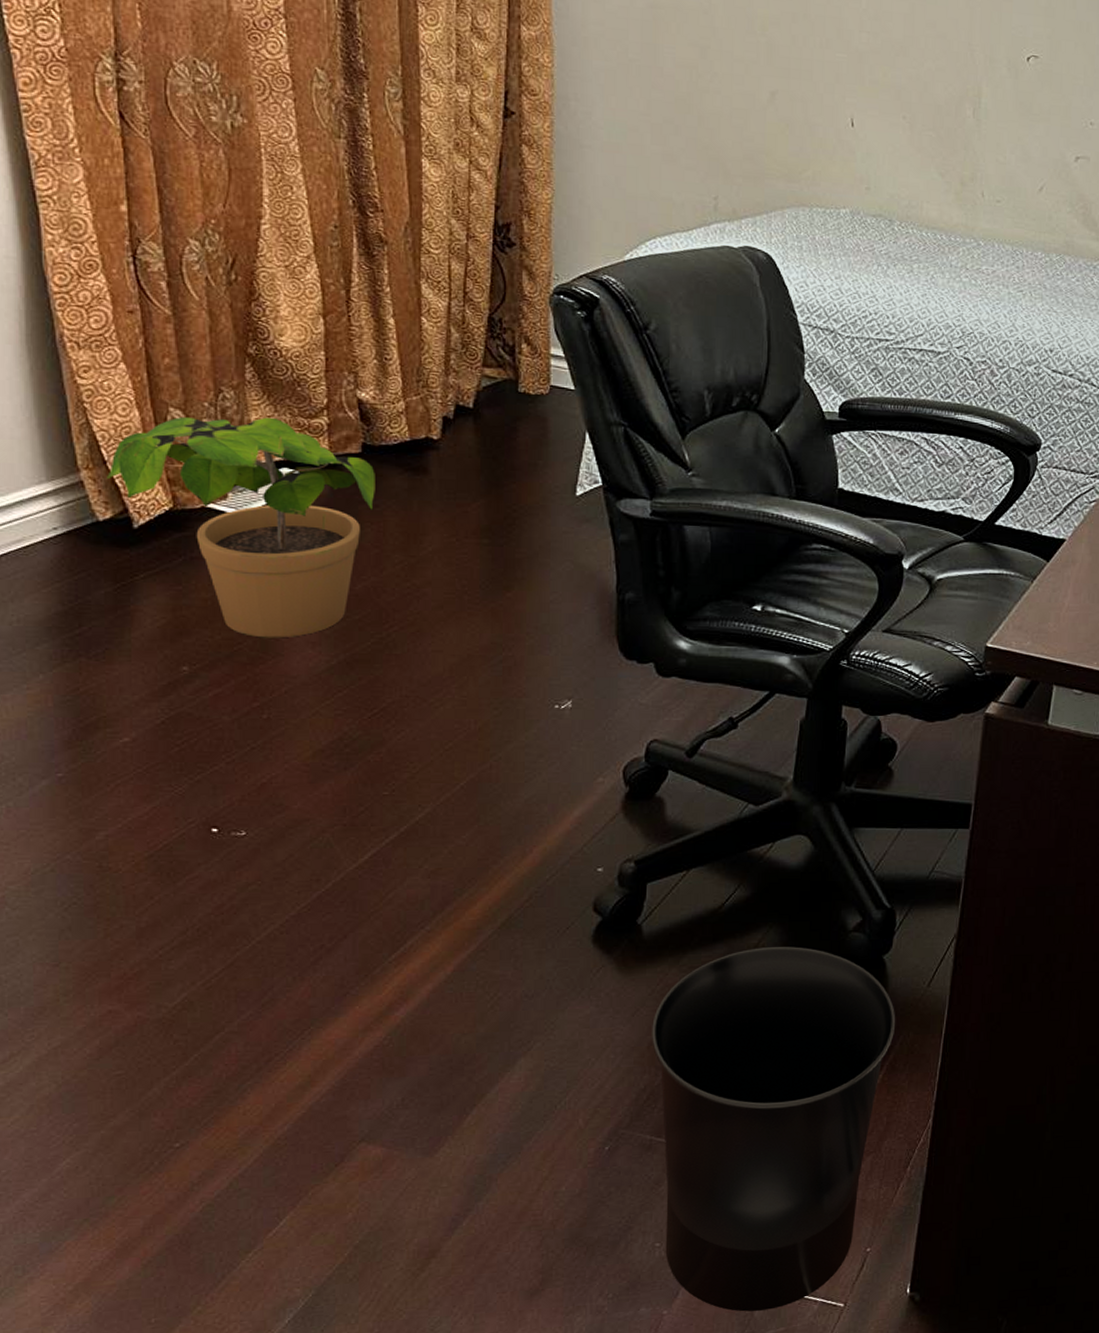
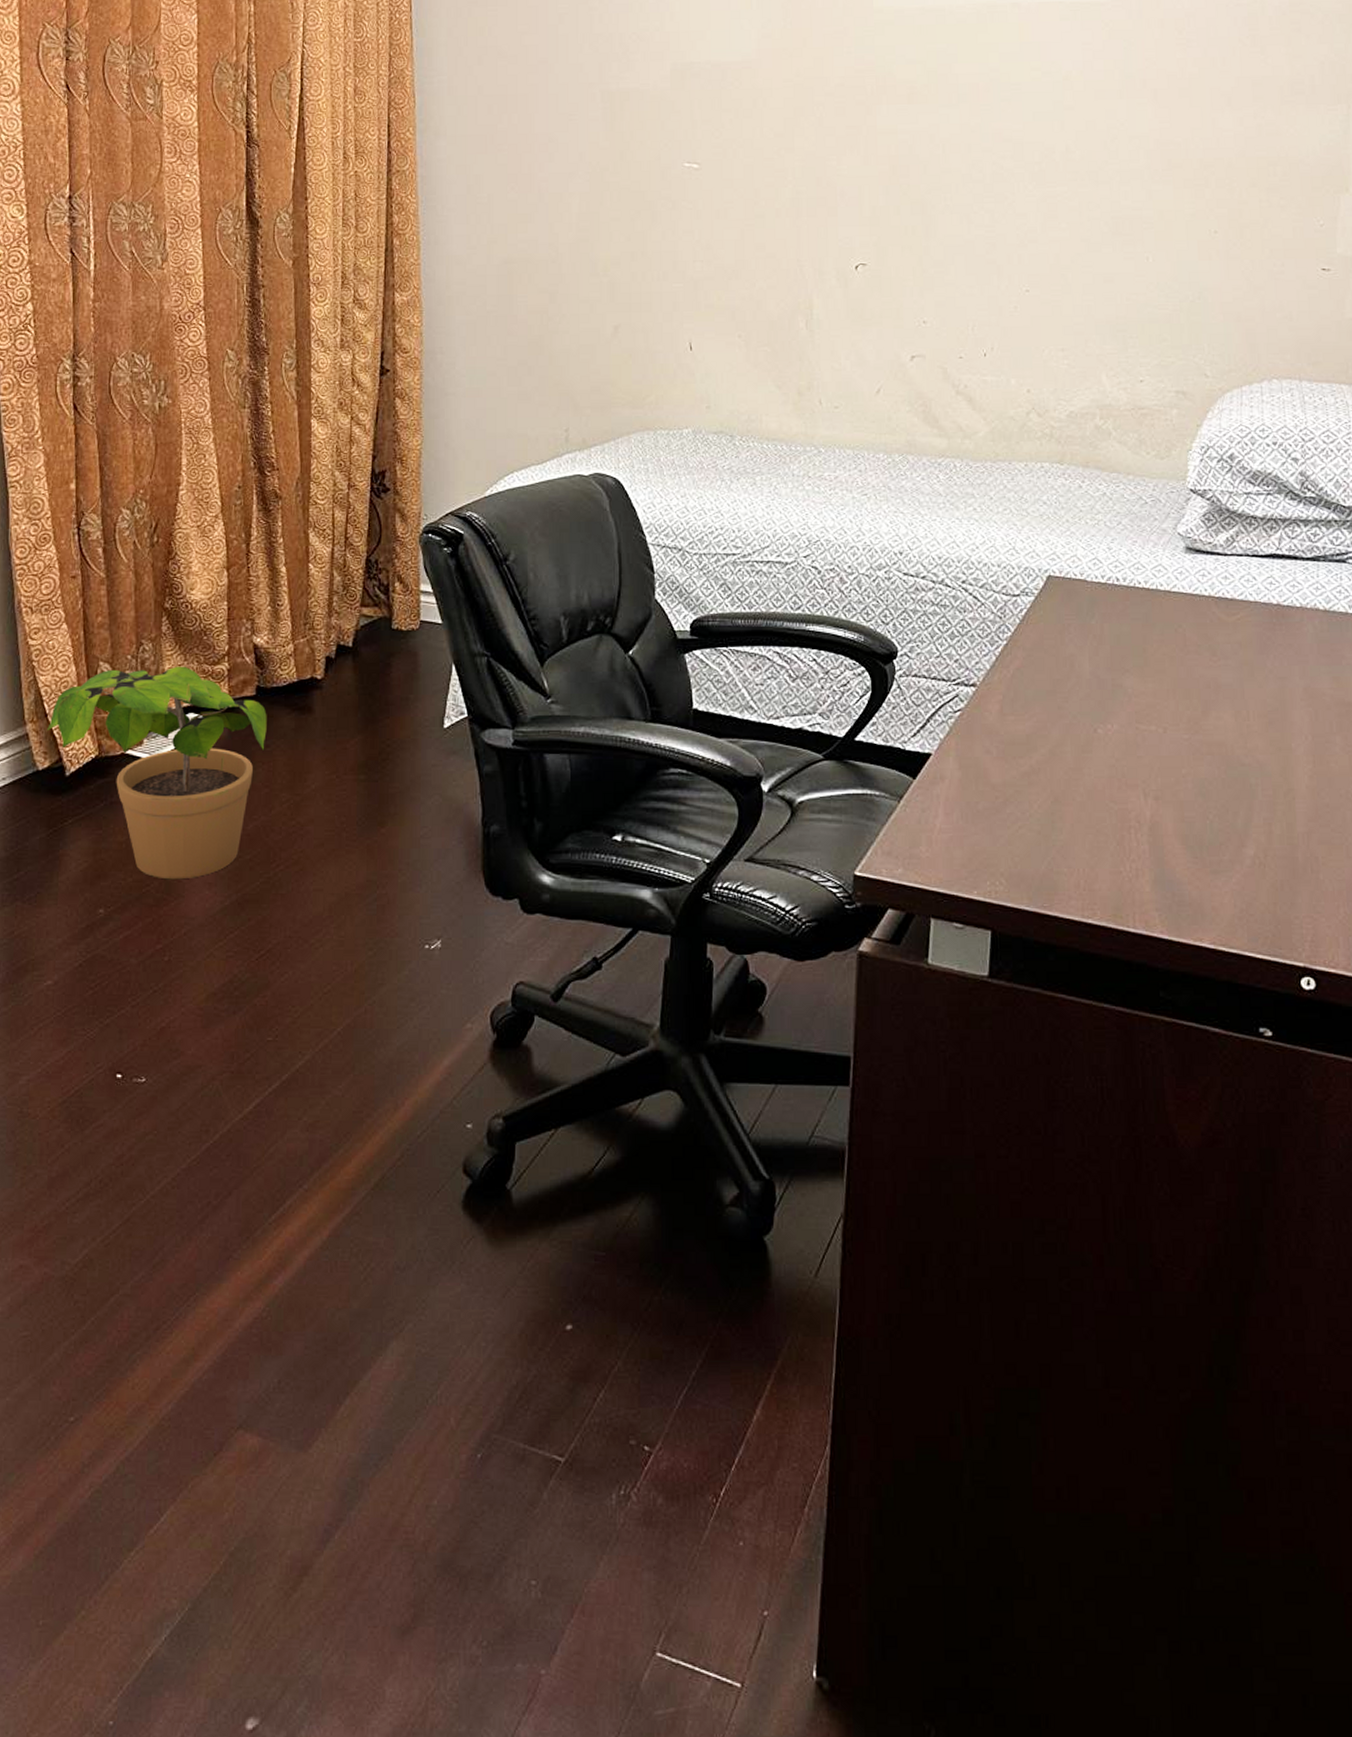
waste bin: present [652,946,895,1312] -> none [523,1221,781,1682]

